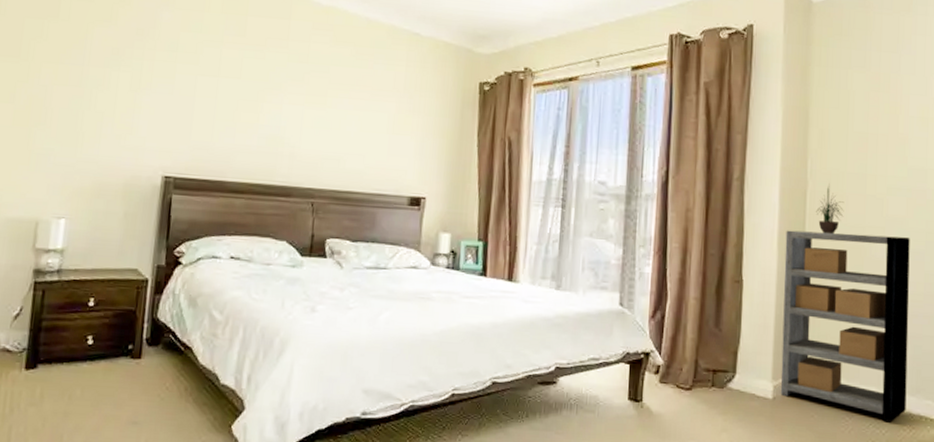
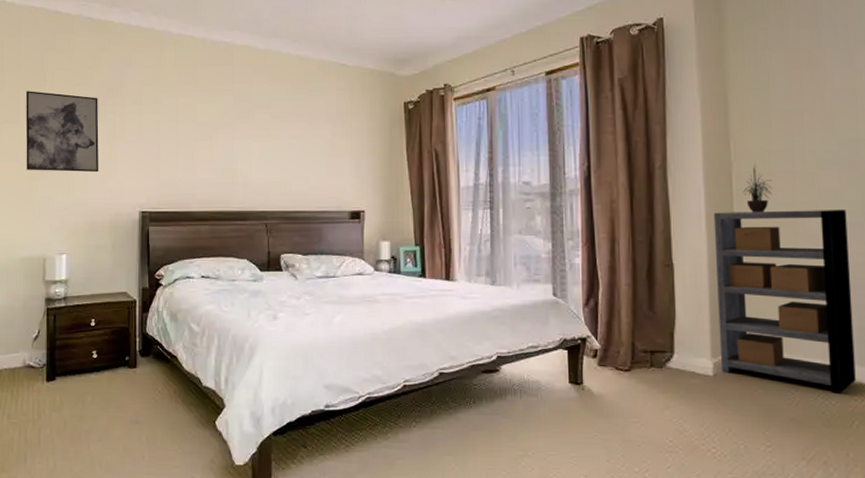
wall art: none [24,20,124,126] -> present [25,91,99,173]

